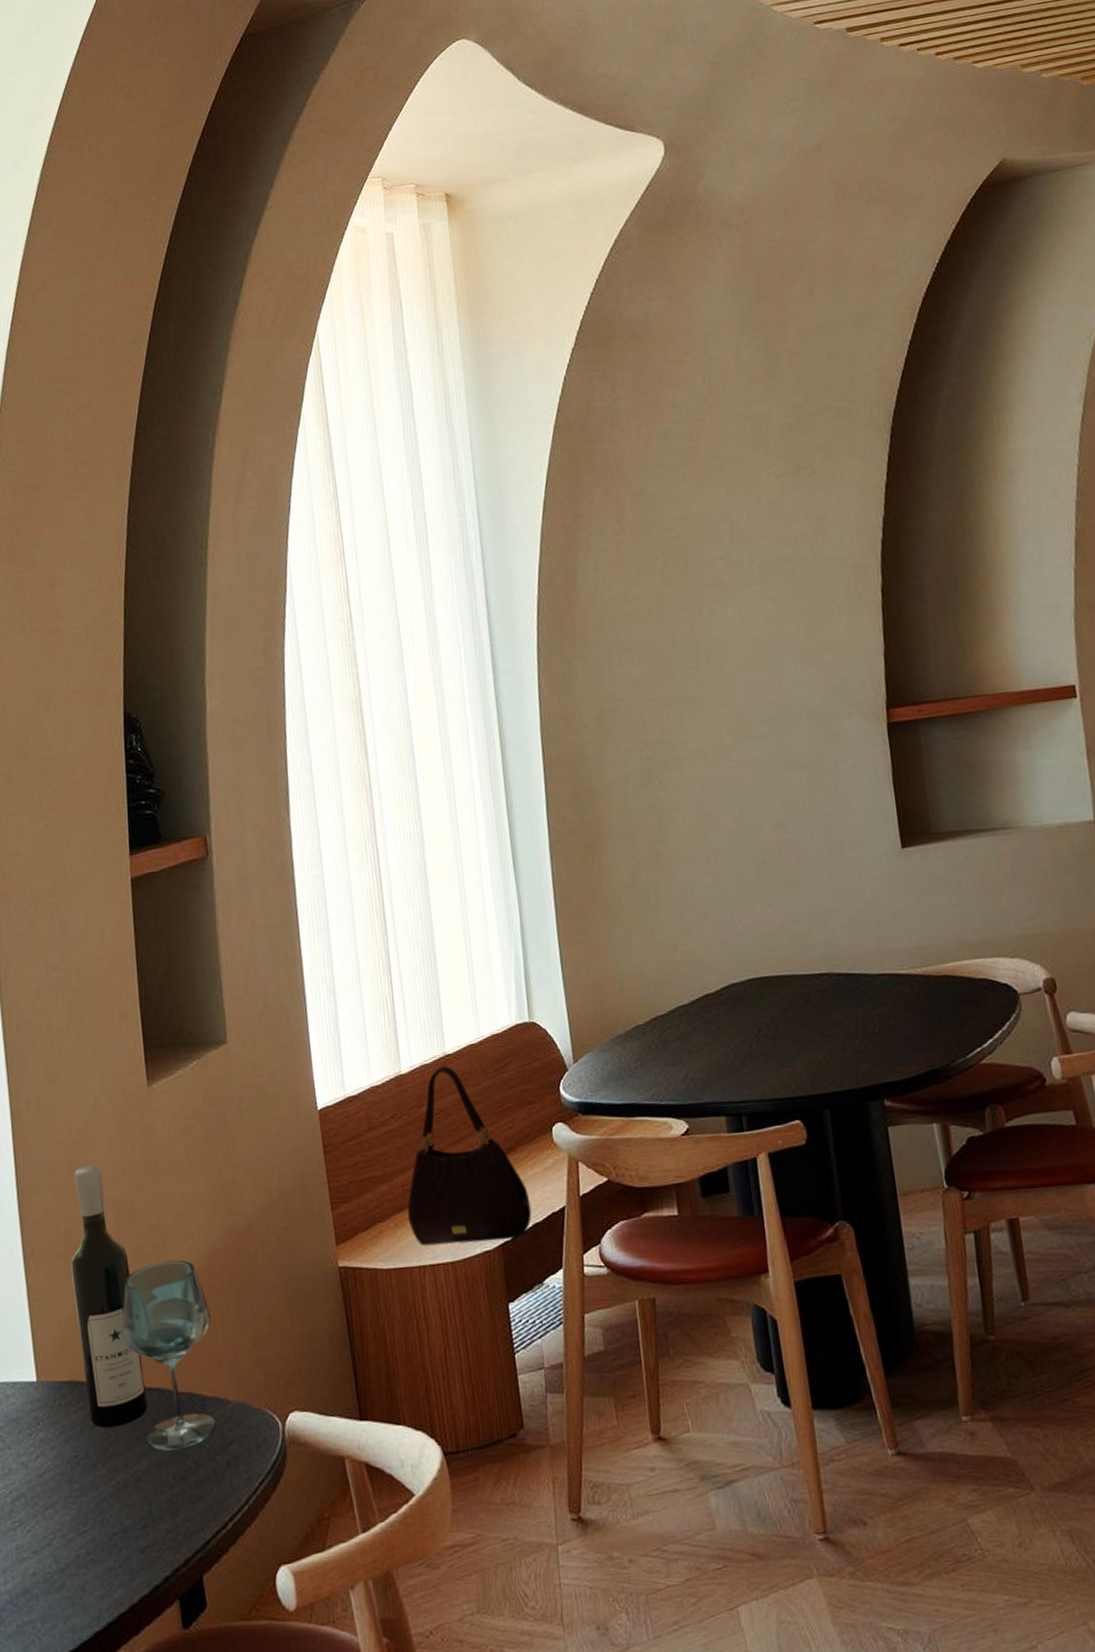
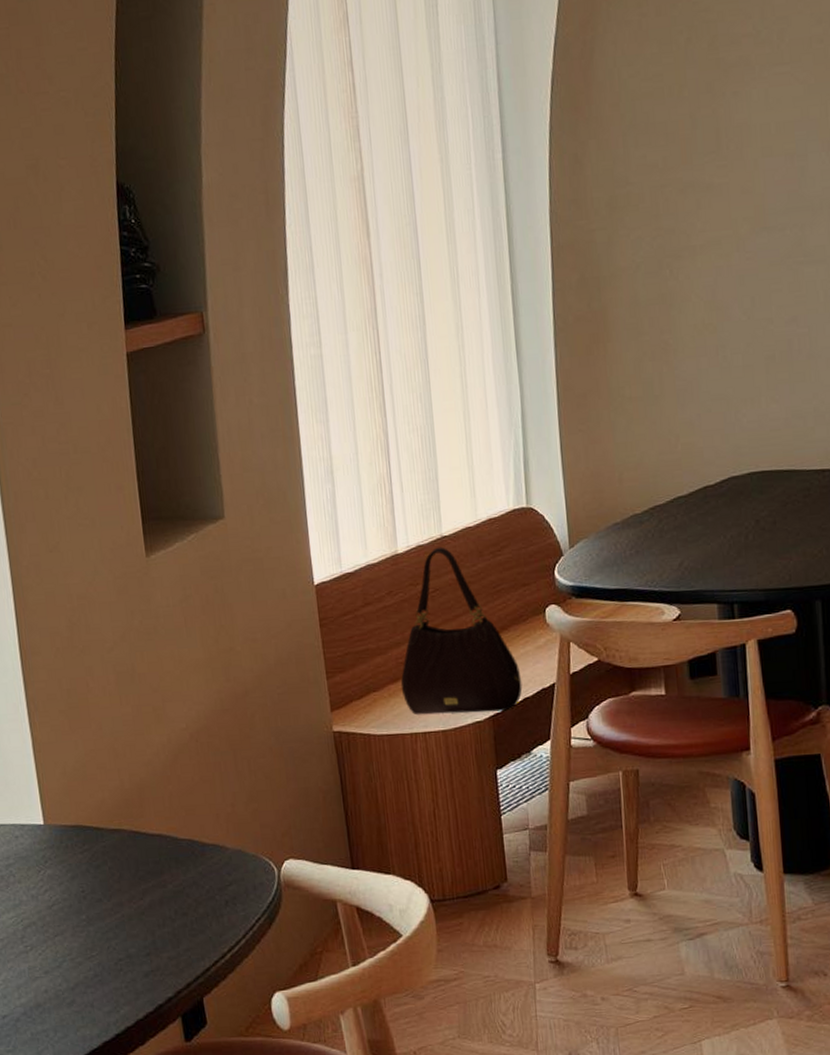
bottle: present [70,1164,148,1428] -> none [73,629,150,868]
wine glass: present [120,1260,217,1451] -> none [123,720,216,890]

